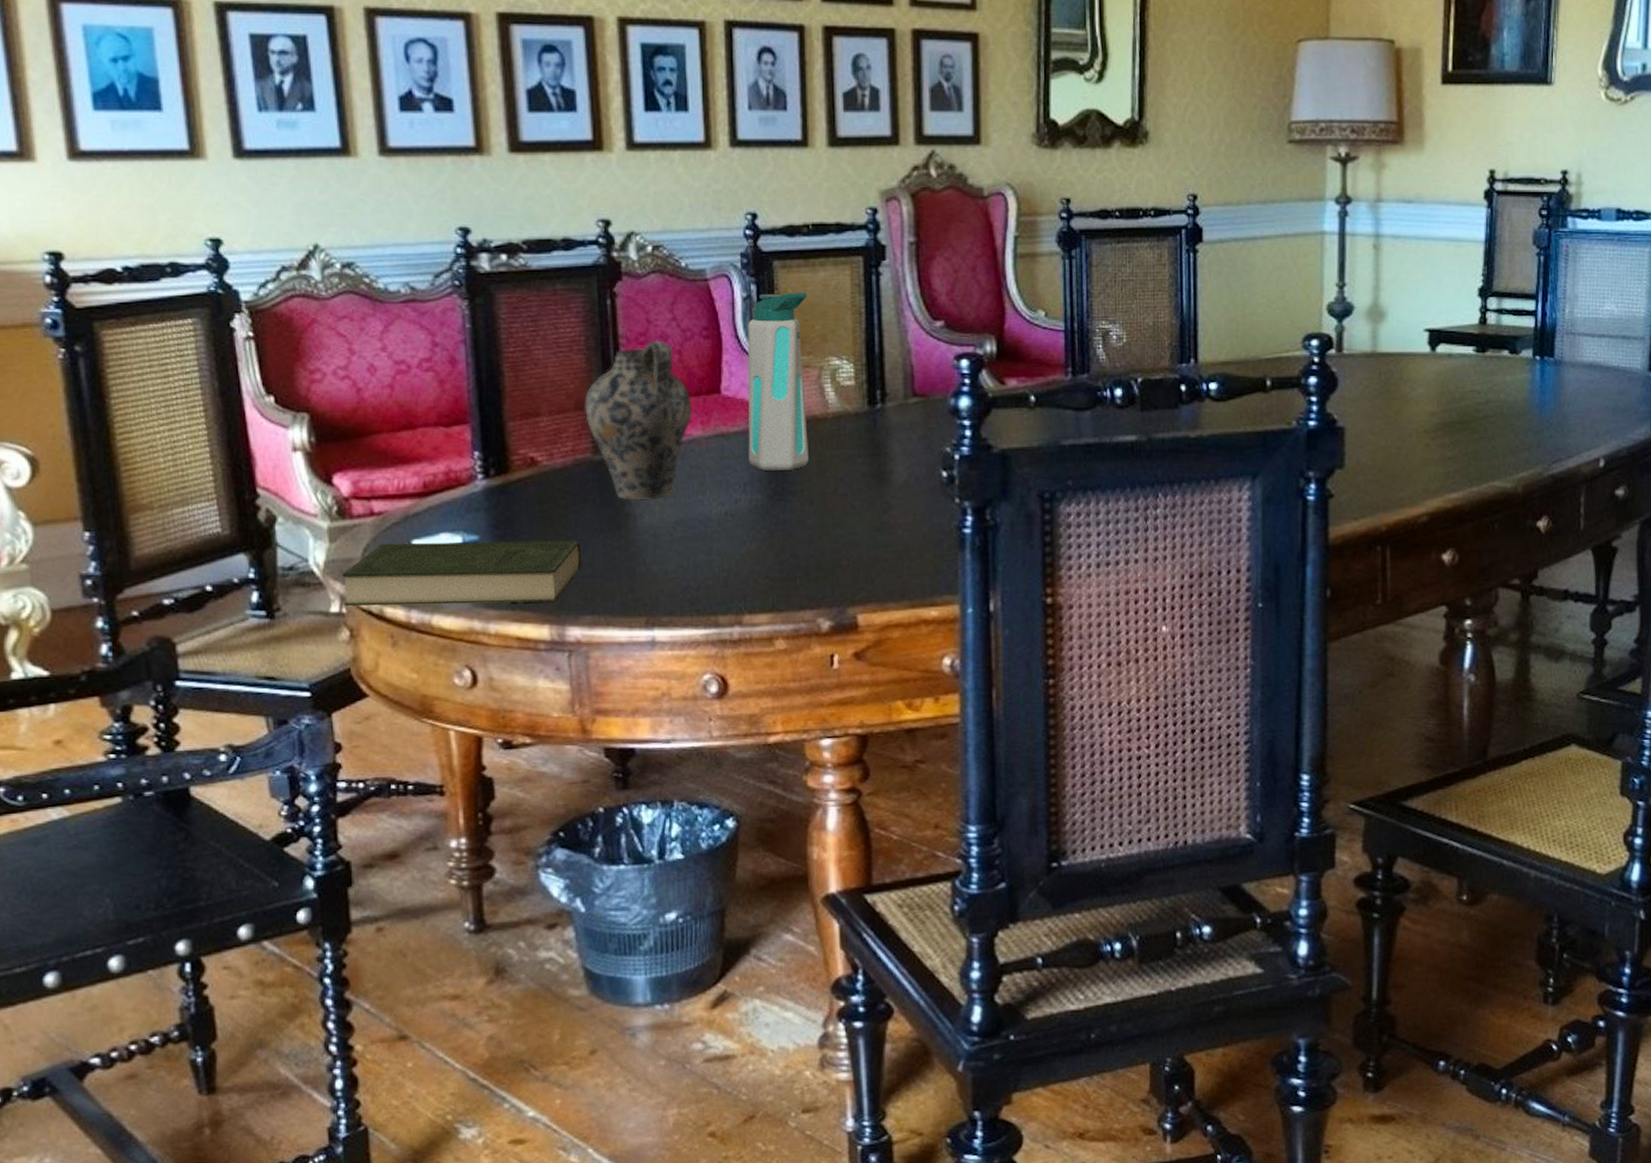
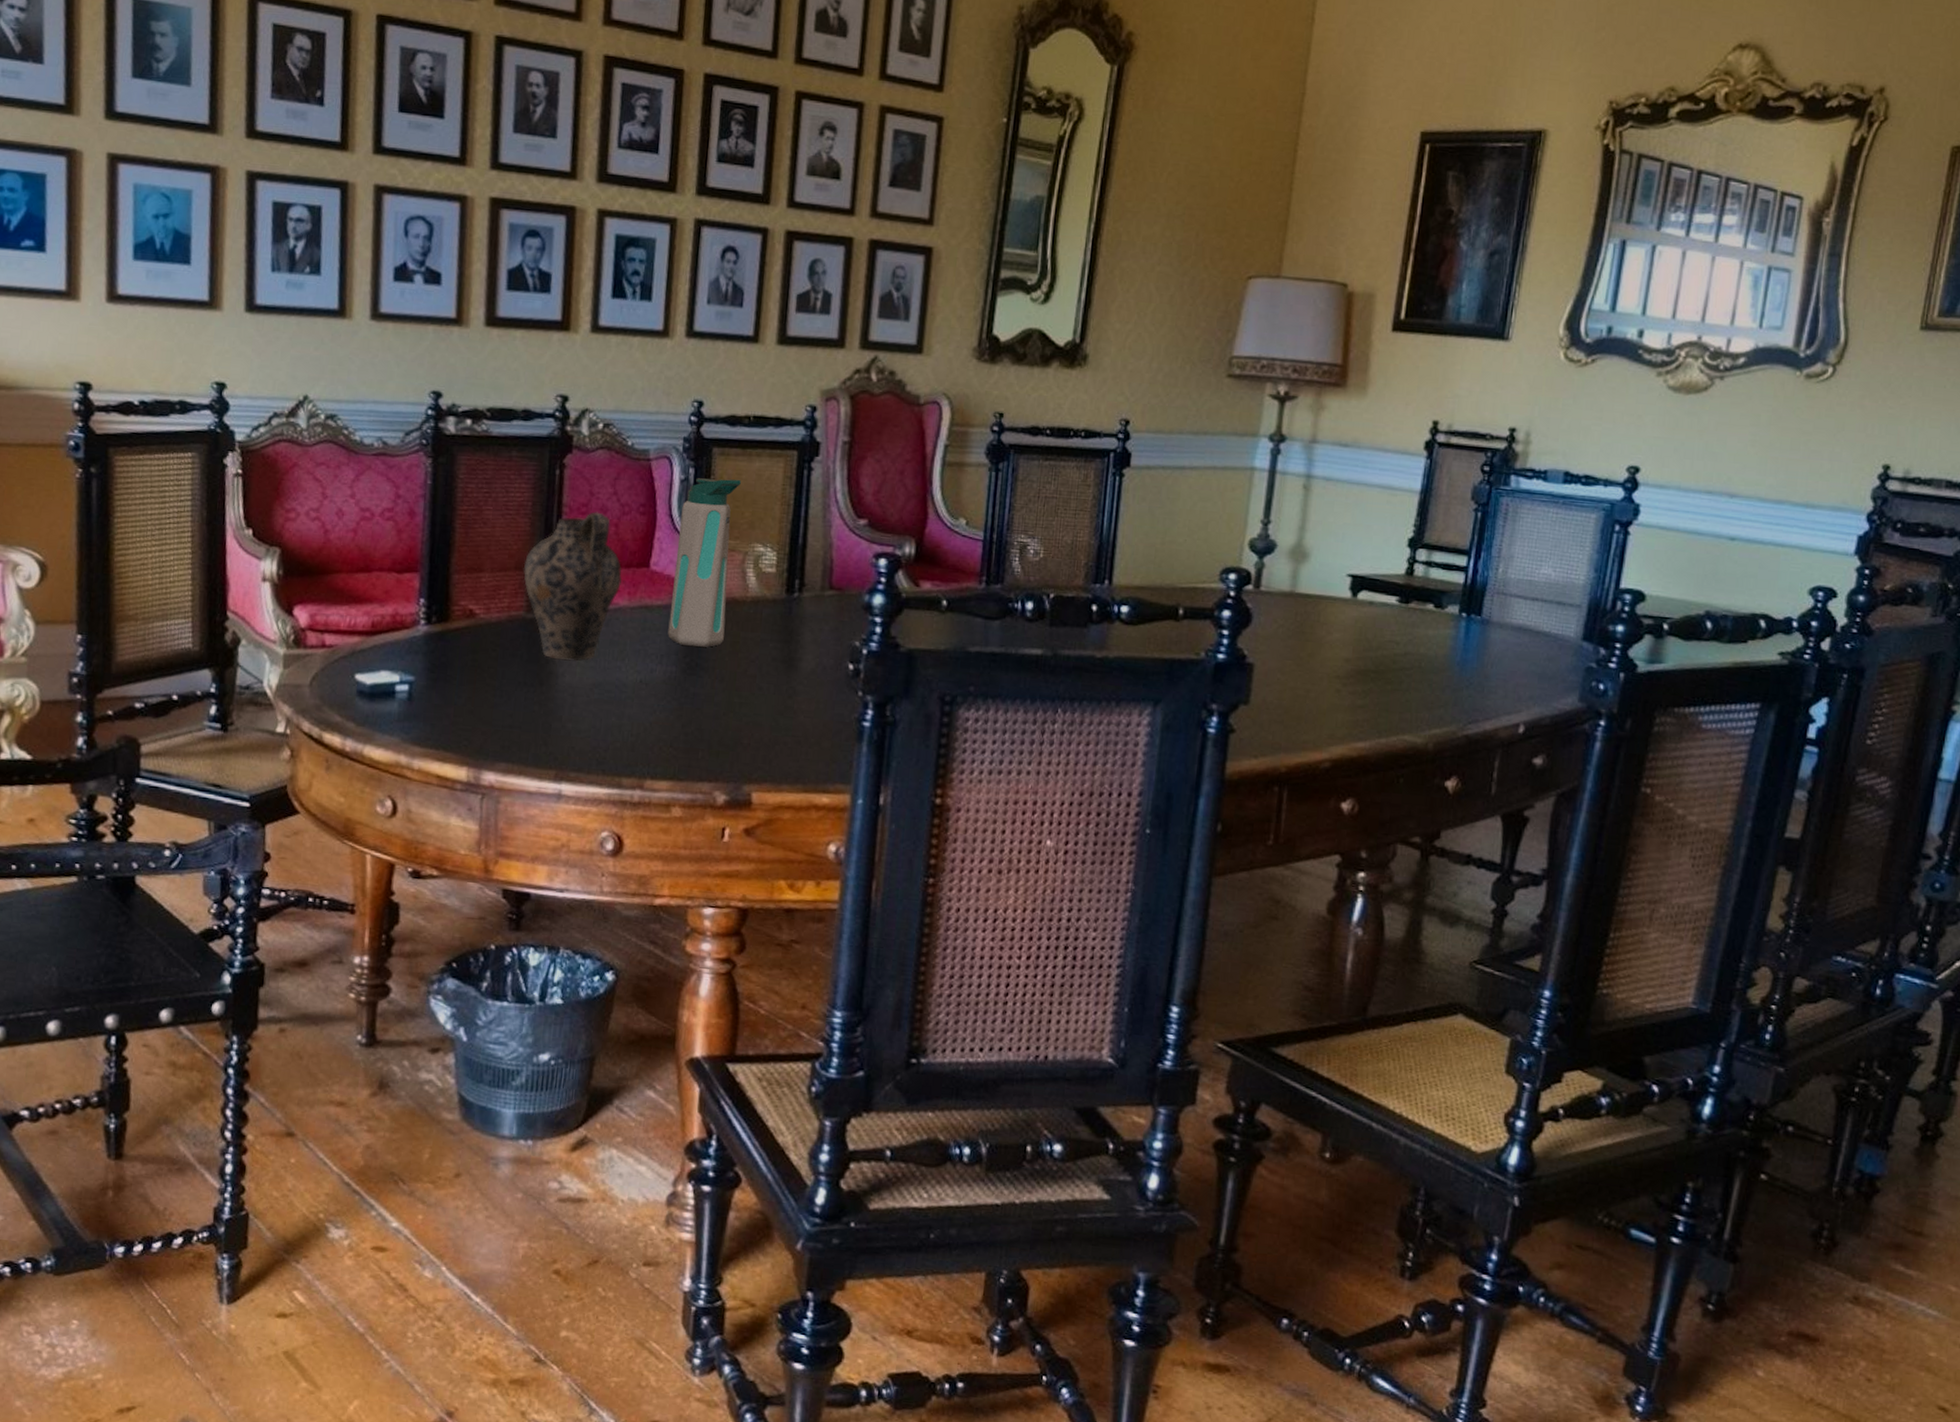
book: present [342,540,581,606] -> none [289,674,505,746]

